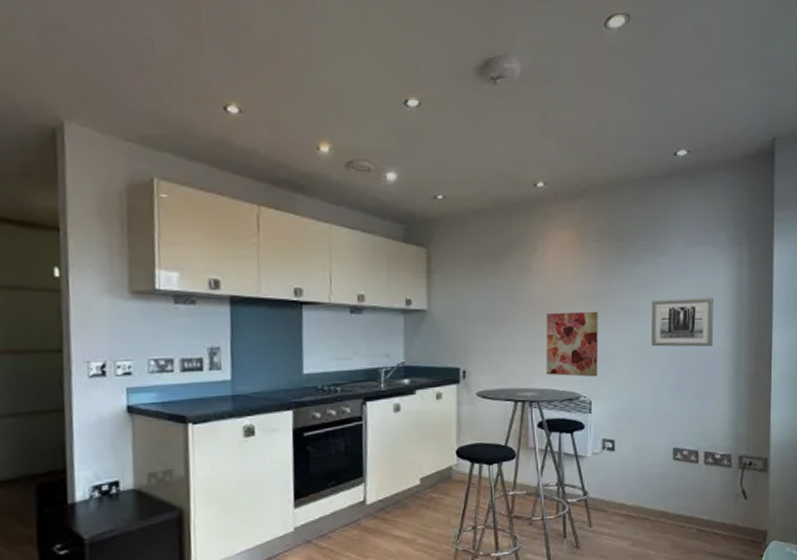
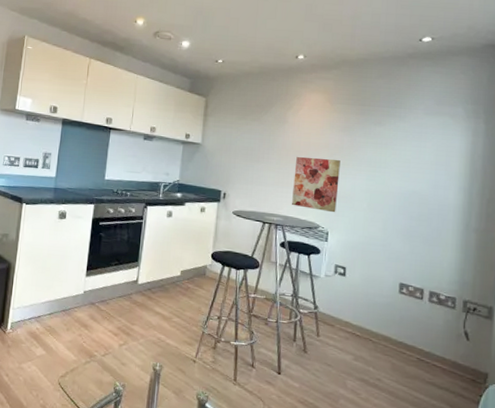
wall art: present [651,297,714,347] -> none [386,156,448,201]

